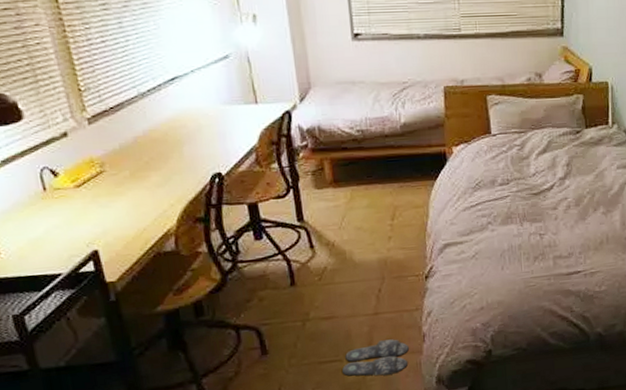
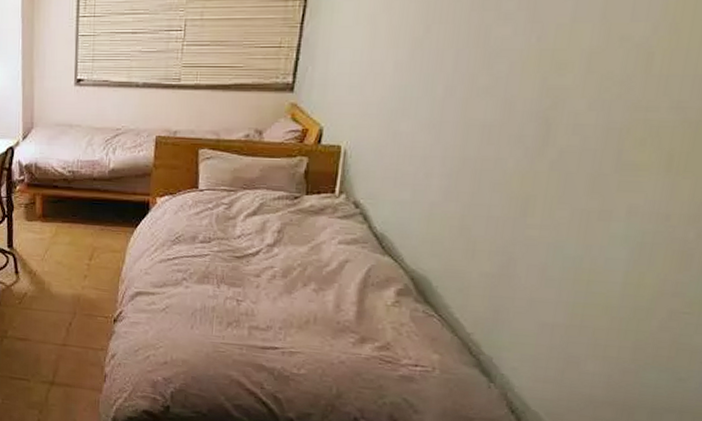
slippers: present [342,339,409,376] -> none [29,371,90,405]

